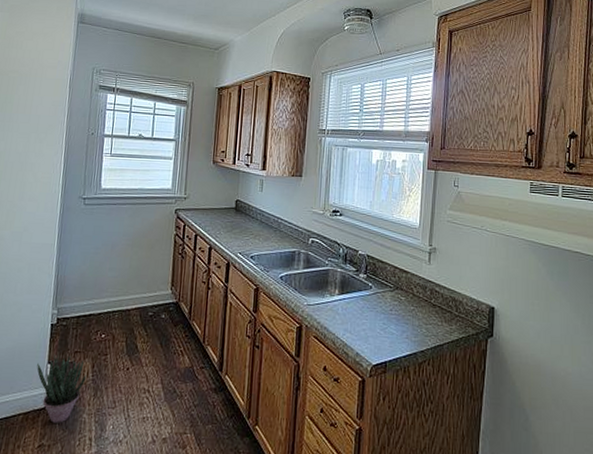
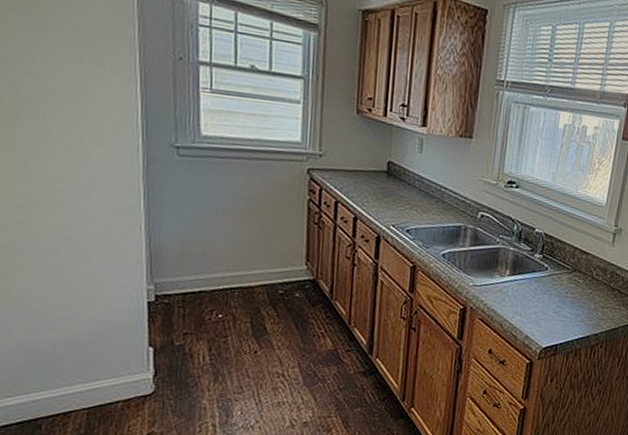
potted plant: present [37,354,87,423] -> none [134,336,203,410]

